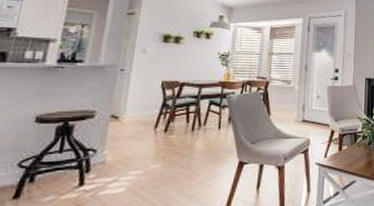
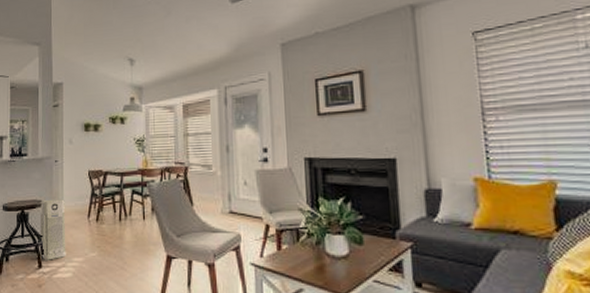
air purifier: none [85,110,127,177] -> present [40,199,66,260]

